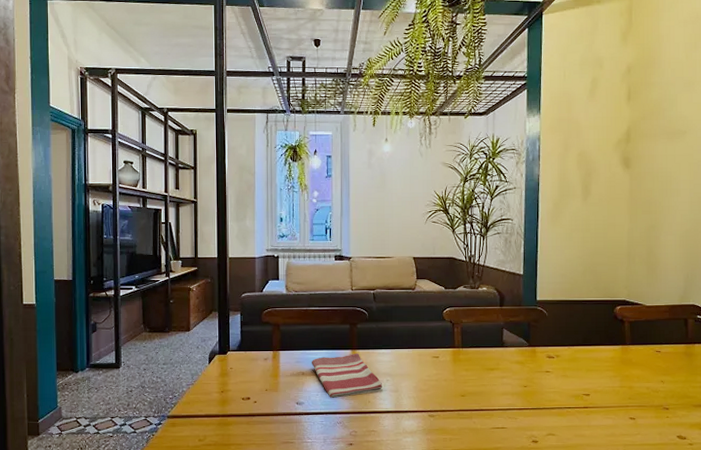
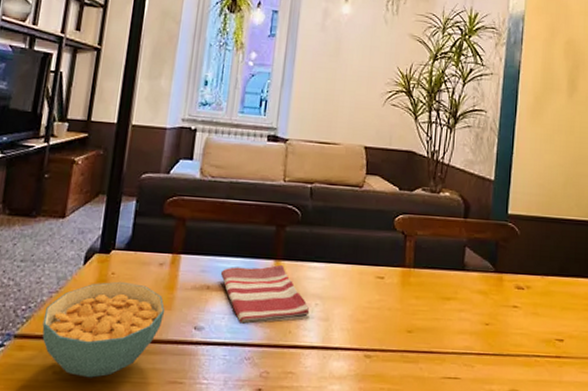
cereal bowl: none [186,373,273,443] -> present [42,281,165,378]

